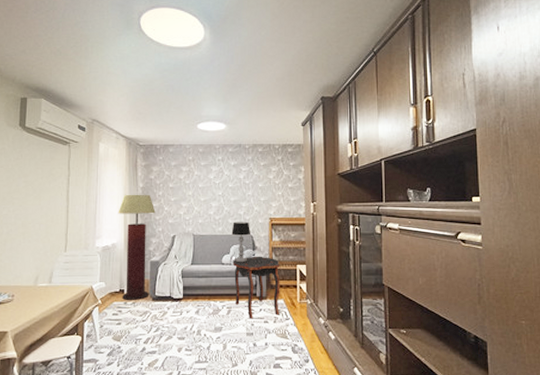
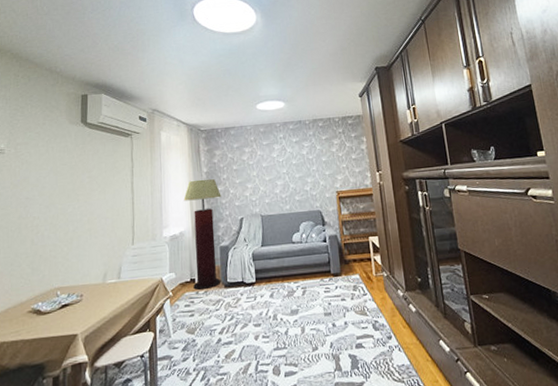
table lamp: present [231,221,250,263] -> none [299,197,319,241]
side table: present [233,256,280,319] -> none [303,231,356,298]

